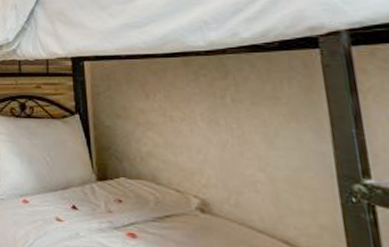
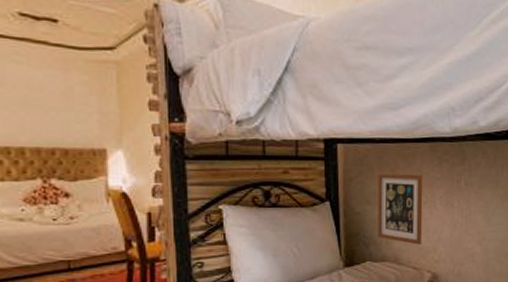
picture frame: none [127,88,184,165] -> present [378,173,423,245]

